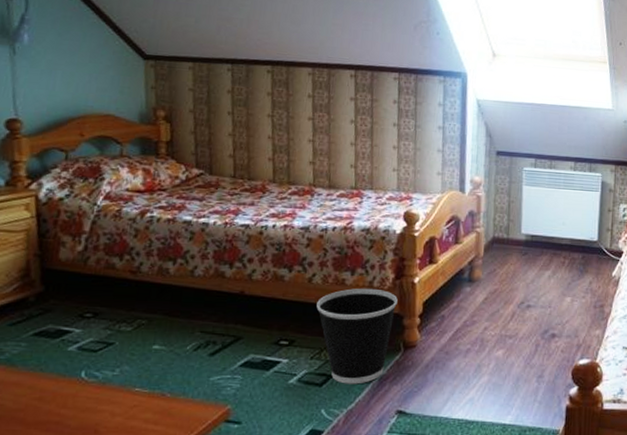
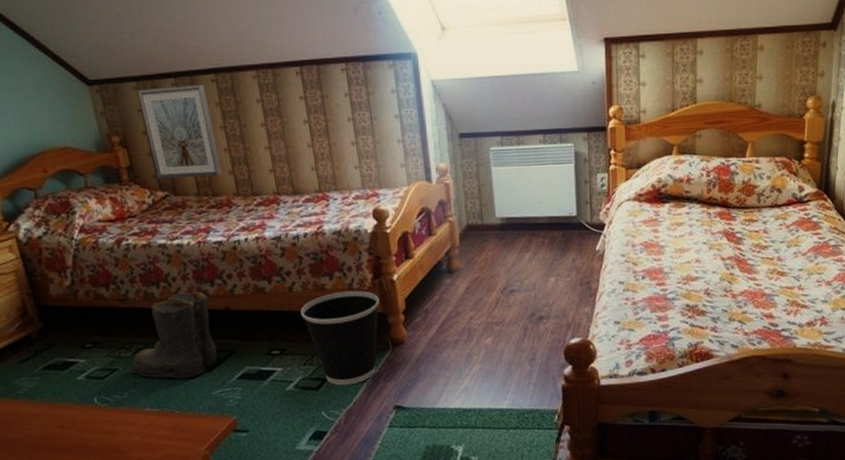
boots: none [126,272,225,361] -> present [130,292,217,379]
picture frame: none [192,70,262,162] -> present [137,84,223,179]

